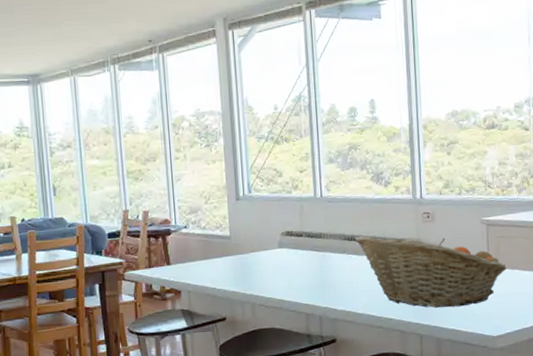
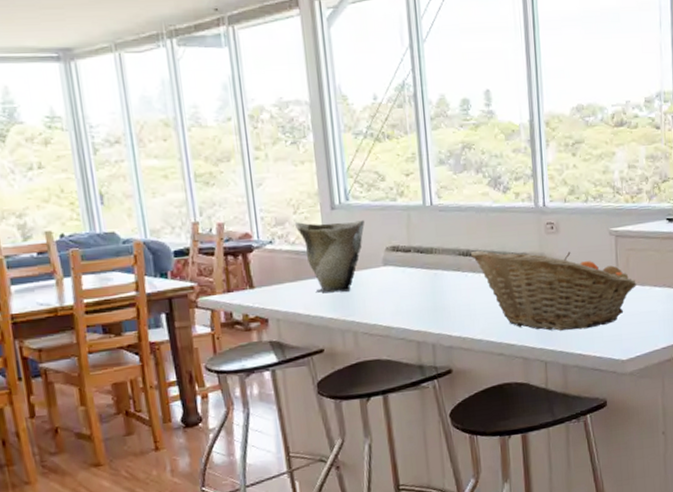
vase: none [205,209,265,270] -> present [294,220,366,293]

